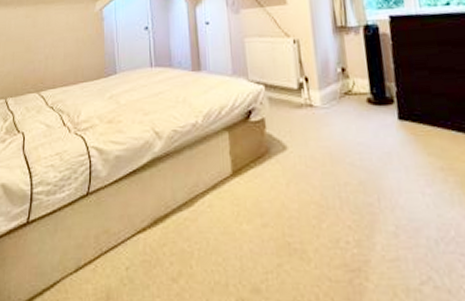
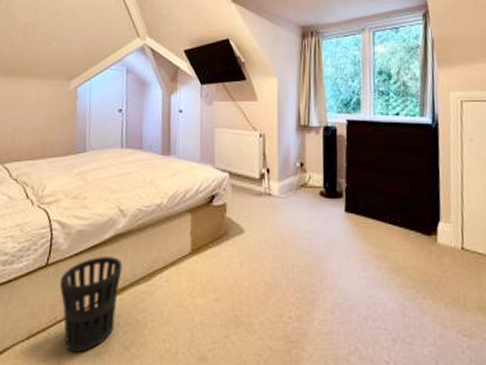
wastebasket: none [102,182,163,285] -> present [59,257,123,353]

